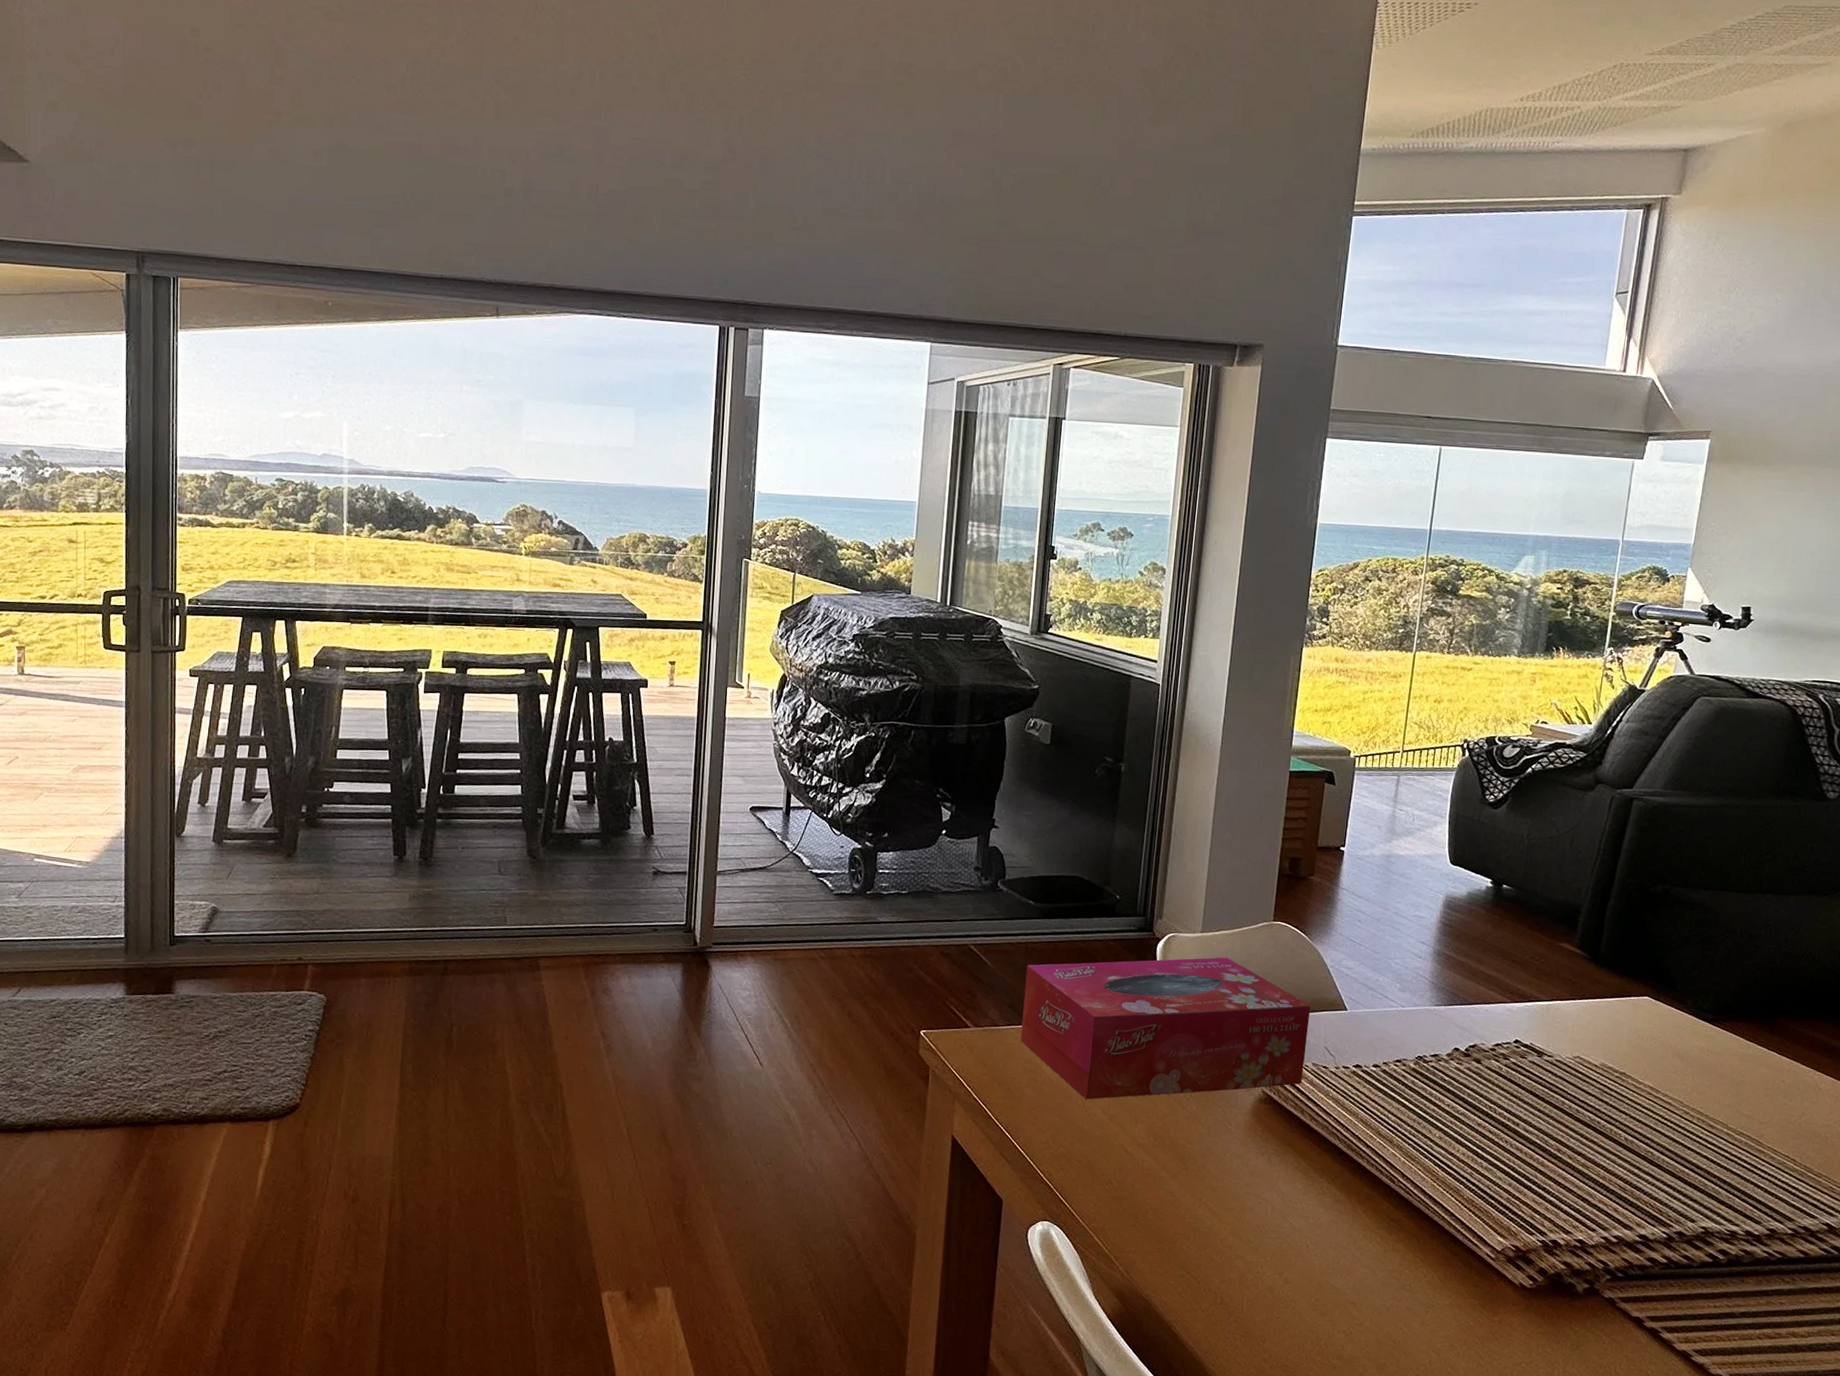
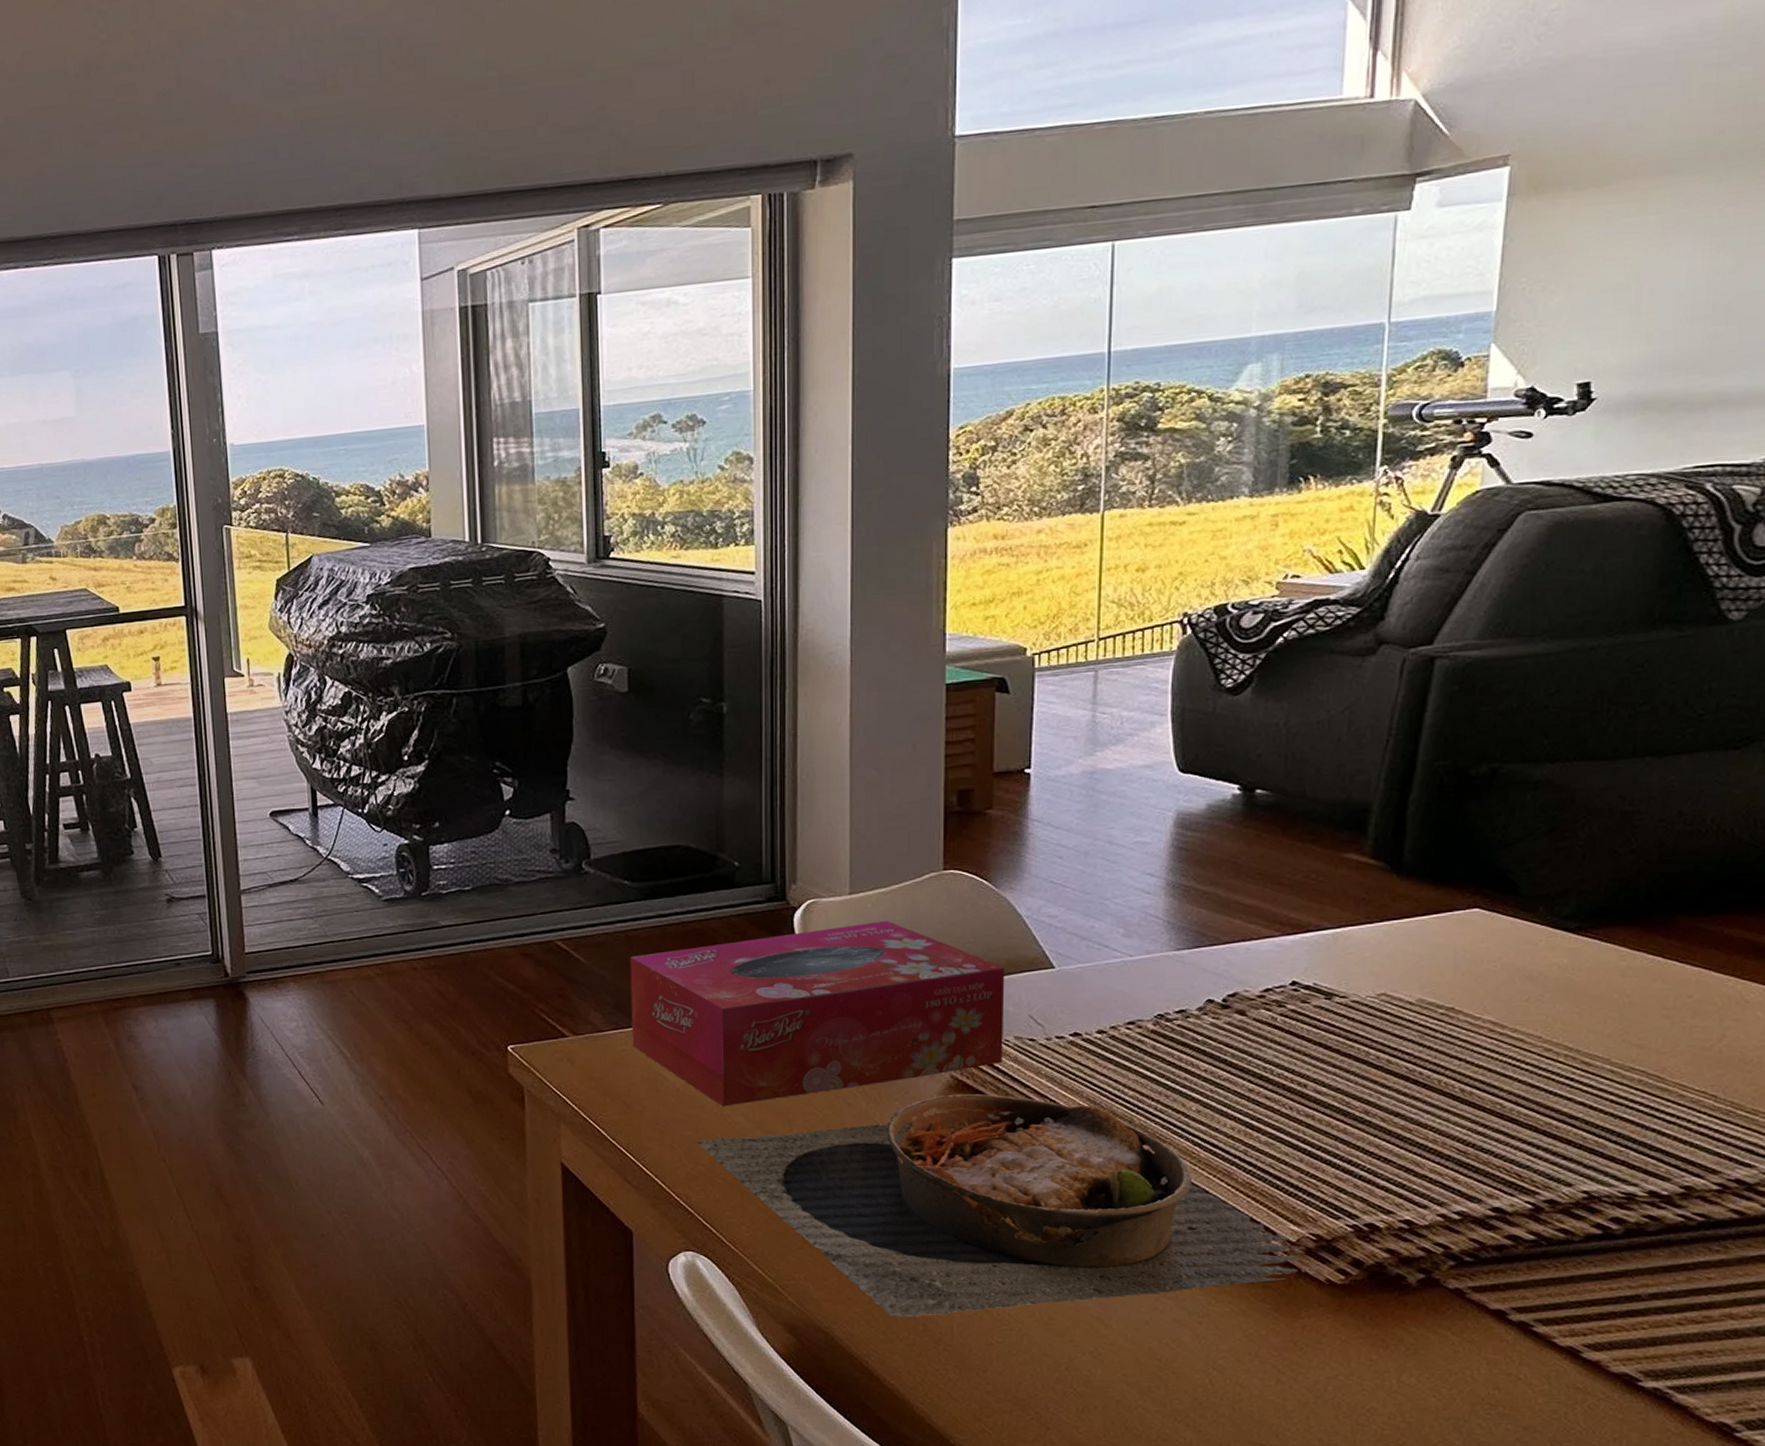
bowl: none [1062,1106,1515,1291] -> present [697,1093,1319,1318]

